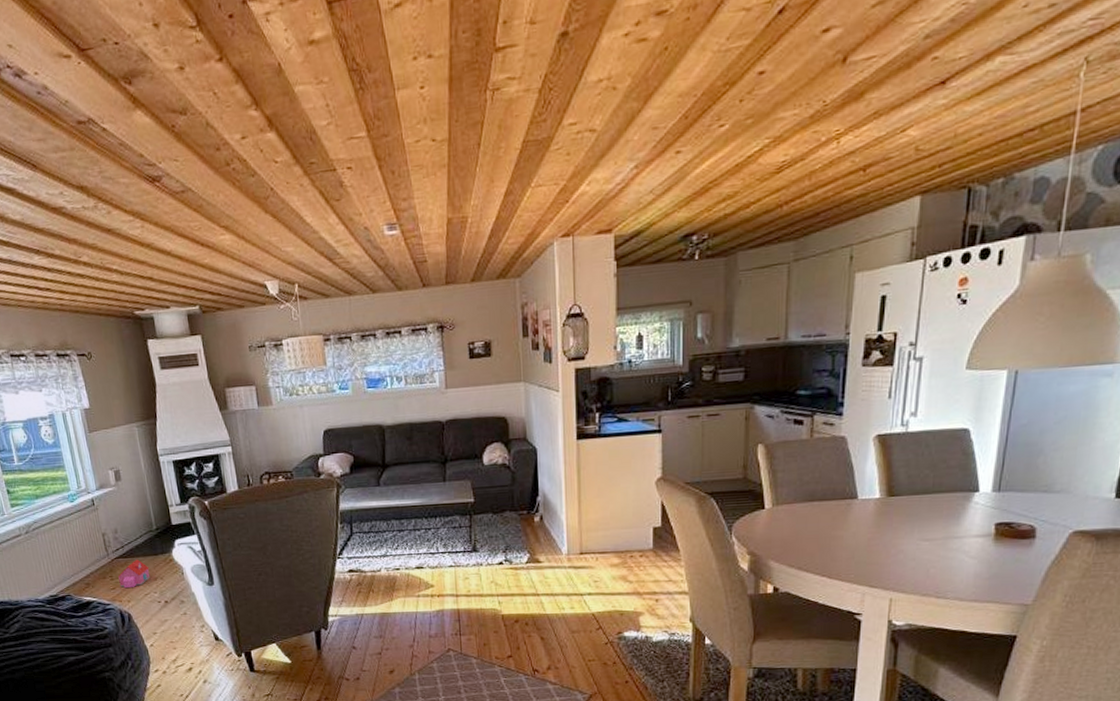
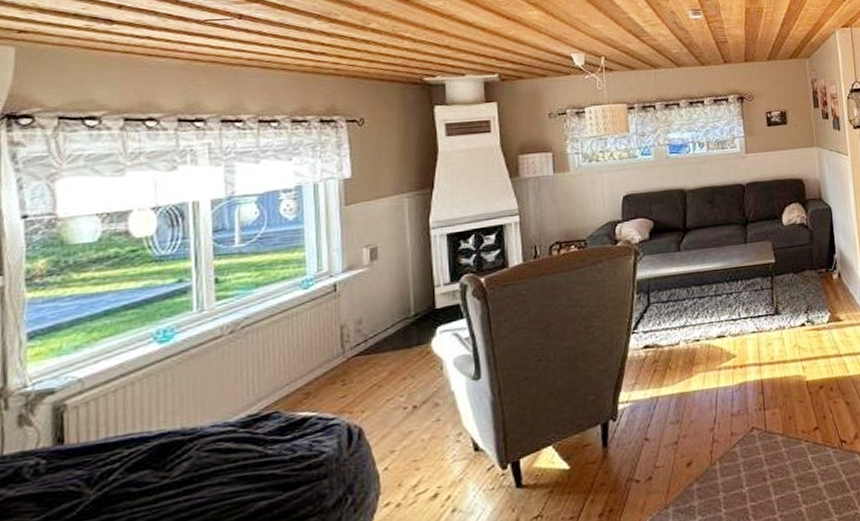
toy house: present [118,559,151,588] -> none [353,355,398,394]

